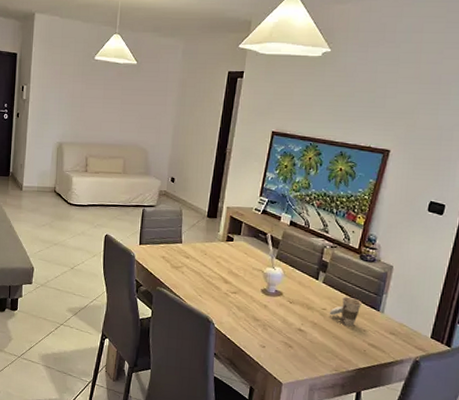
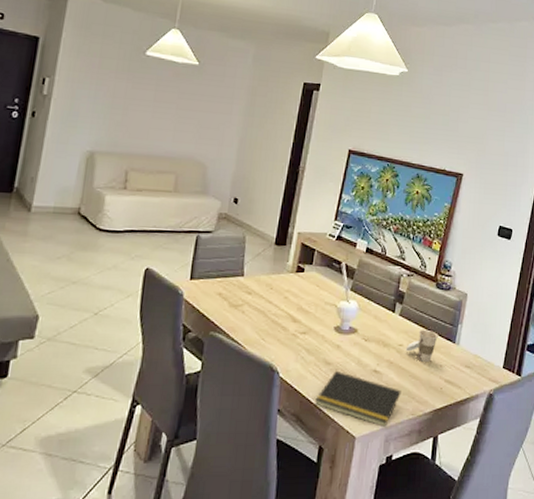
notepad: none [246,326,325,379] -> present [315,370,402,428]

